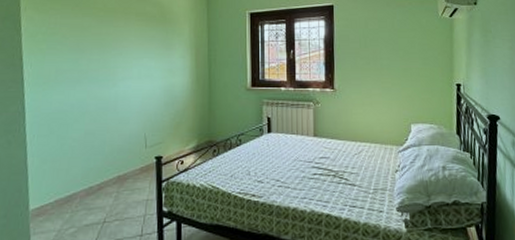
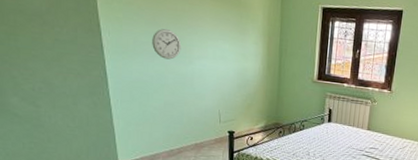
wall clock: none [74,54,105,85] -> present [152,29,182,60]

